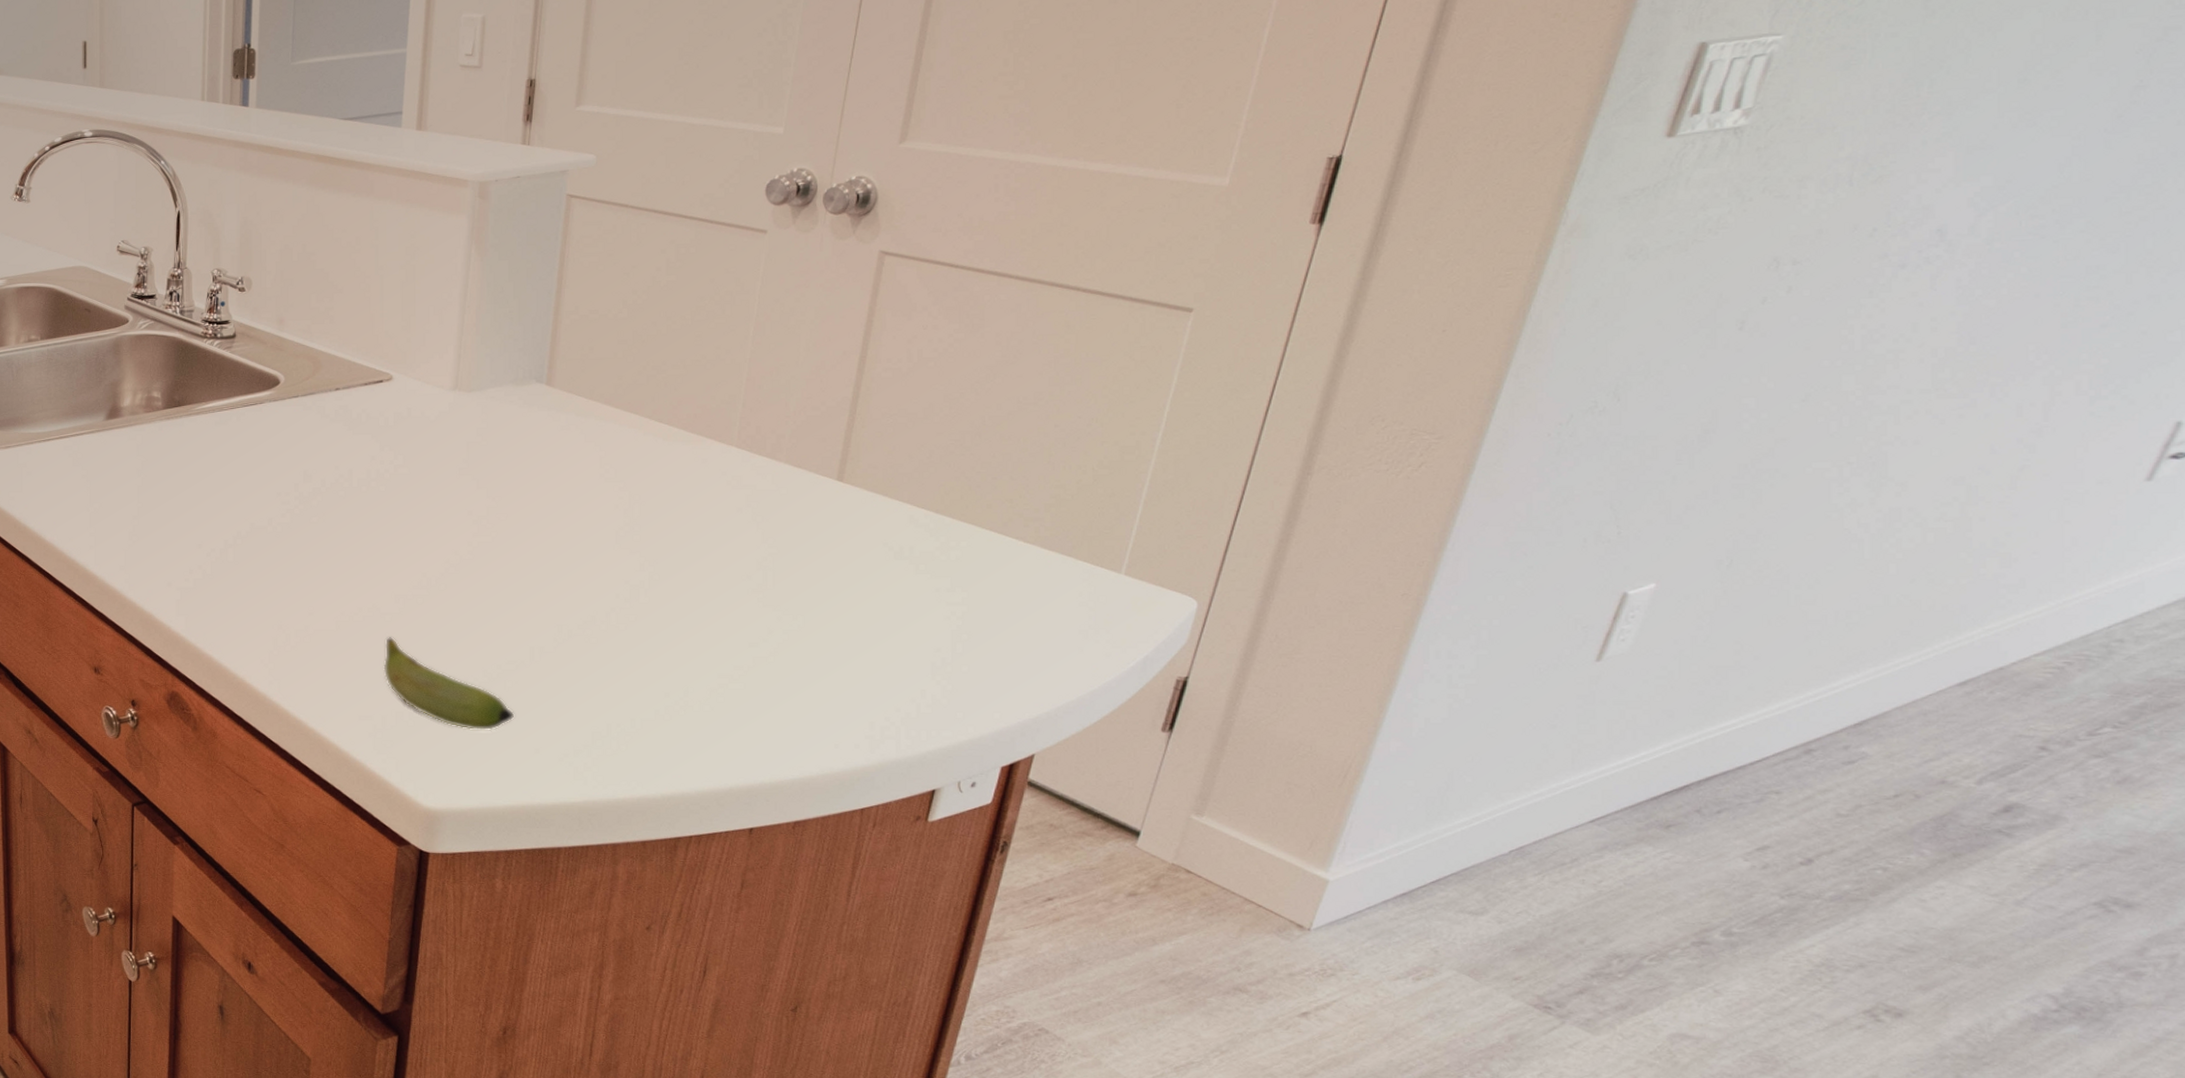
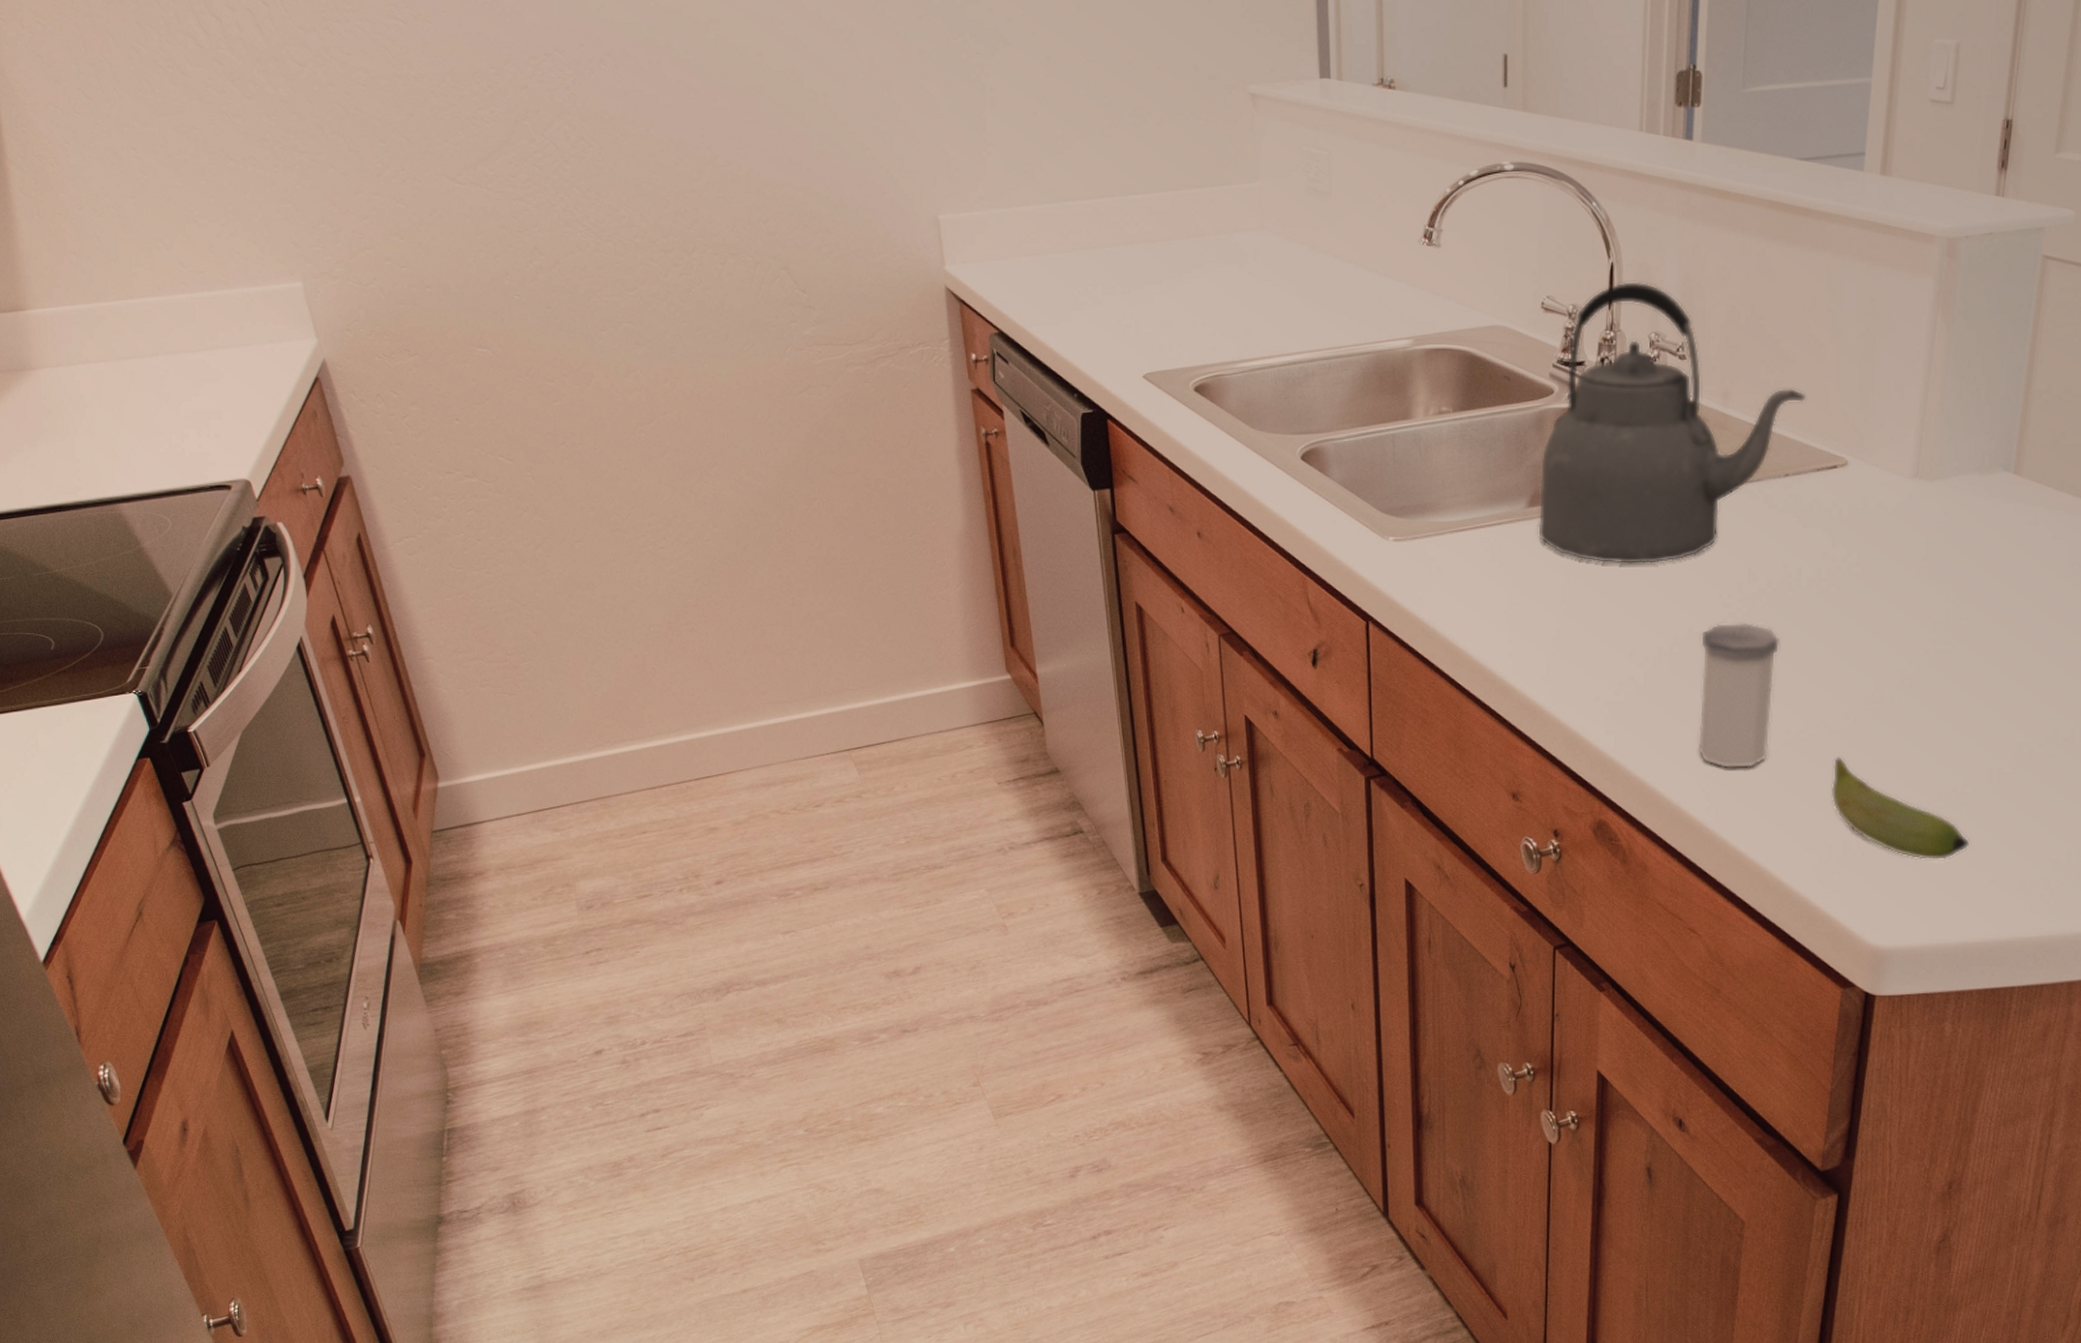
kettle: none [116,226,354,468] -> present [1538,281,1807,565]
salt shaker: none [260,518,334,647] -> present [1697,622,1780,769]

